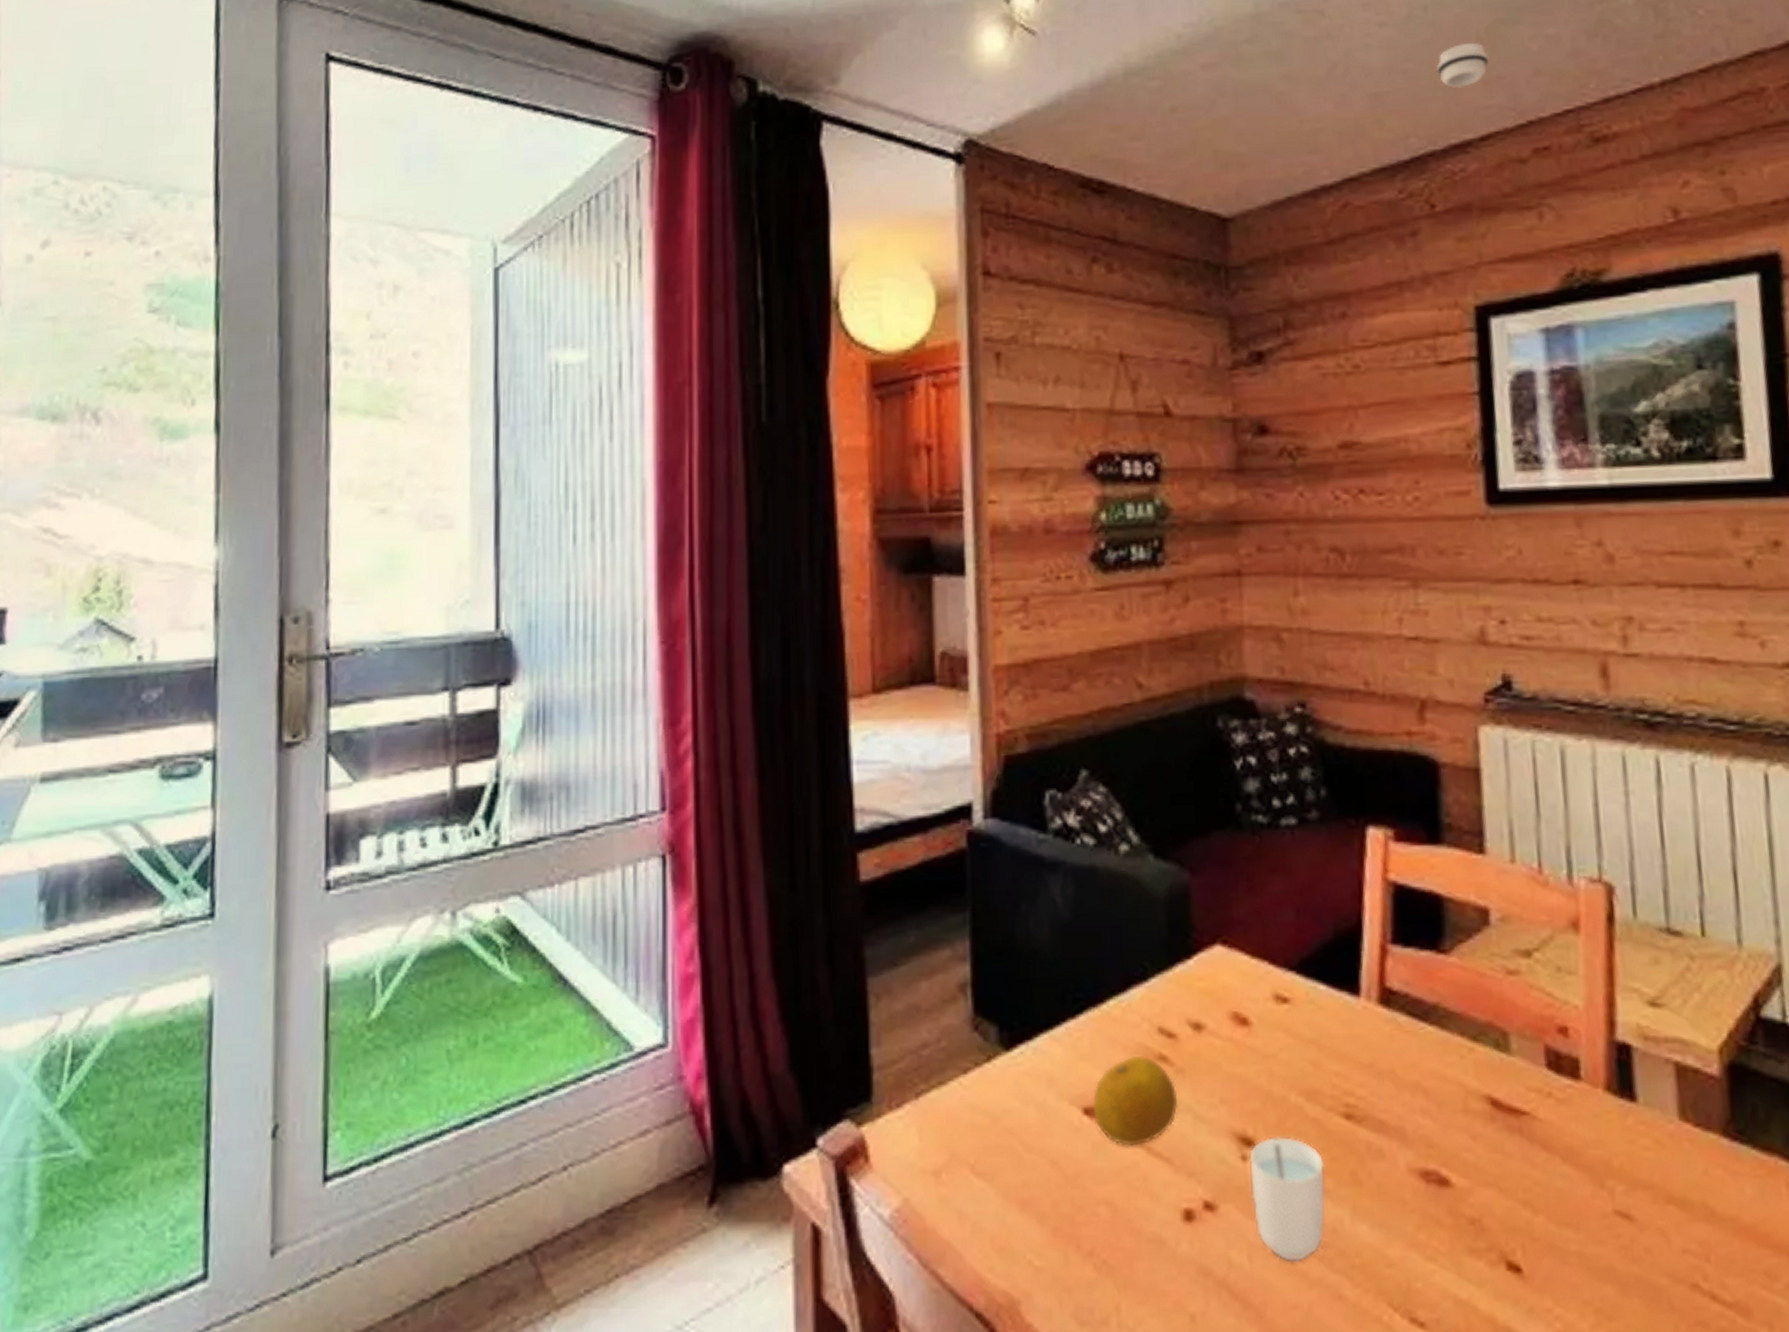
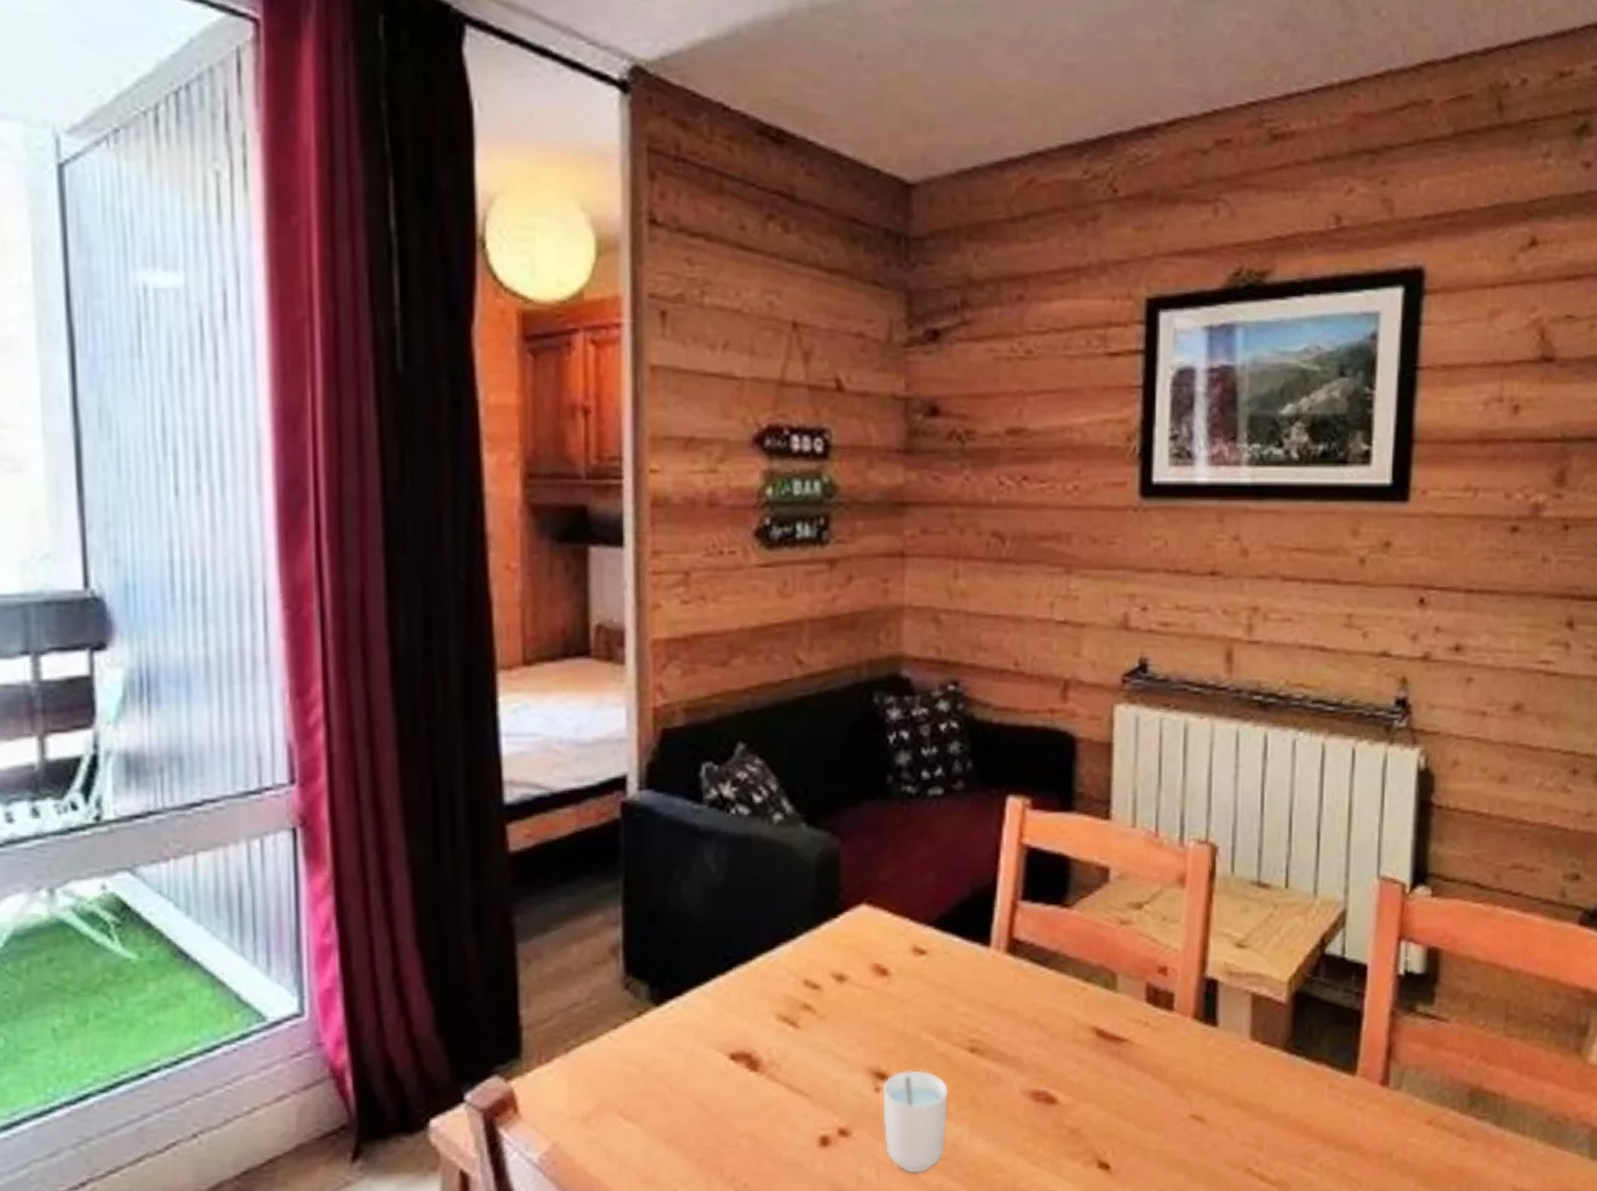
fruit: present [1092,1055,1179,1146] -> none [738,1005,820,1085]
smoke detector: present [1436,42,1489,89] -> none [1130,17,1183,67]

